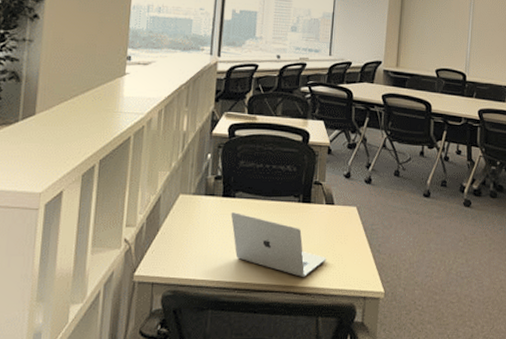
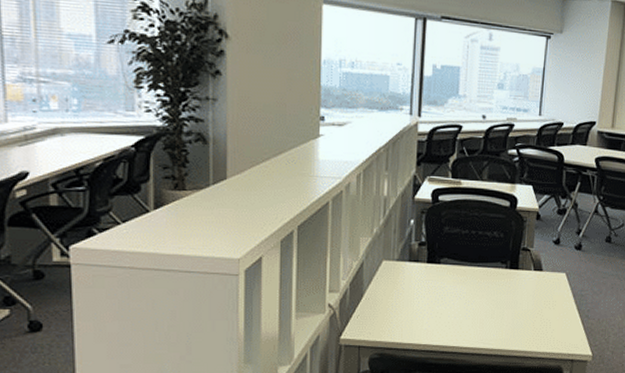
laptop: present [231,211,327,278] -> none [436,277,534,342]

